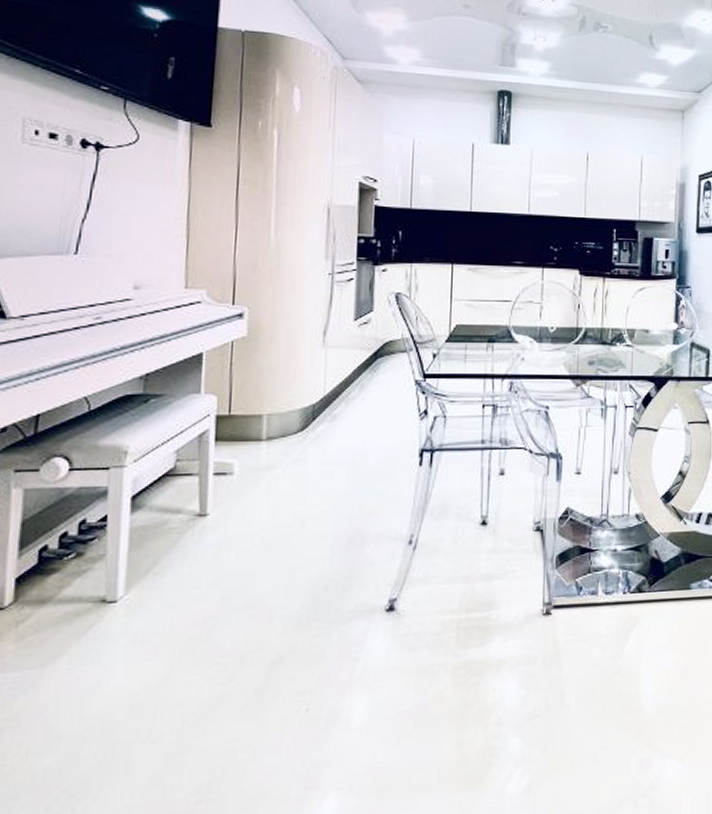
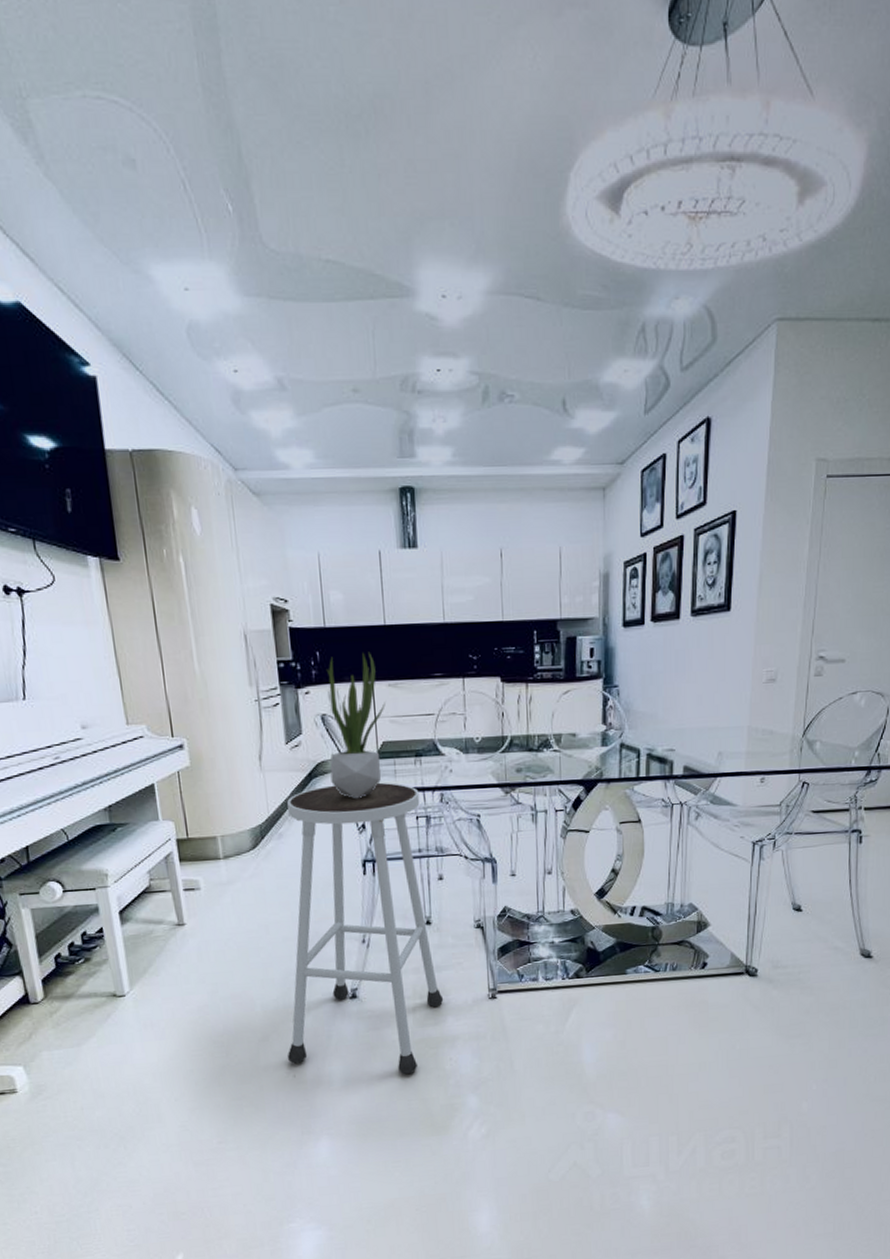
stool: none [301,366,493,709] -> present [287,782,444,1075]
potted plant: none [397,235,463,383] -> present [326,652,385,799]

